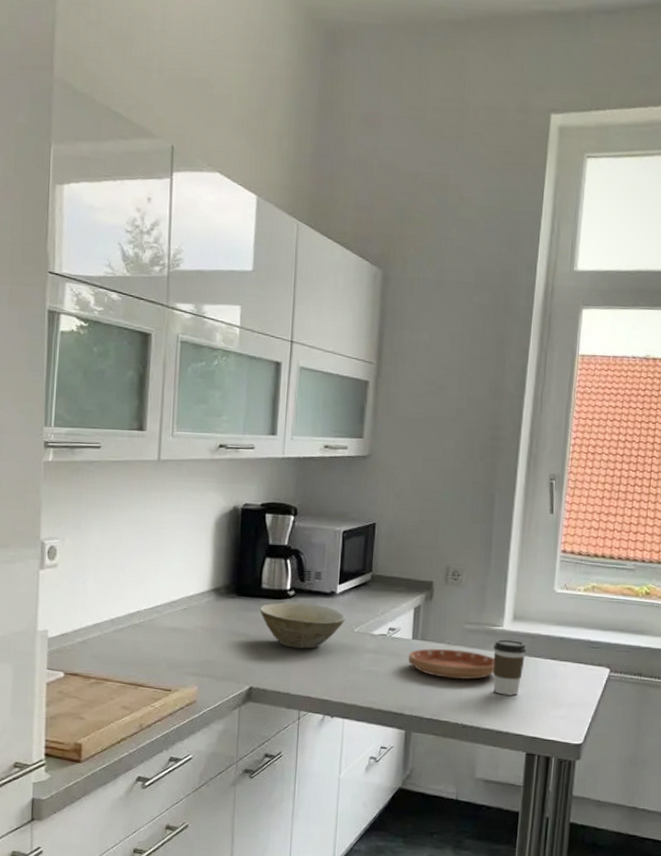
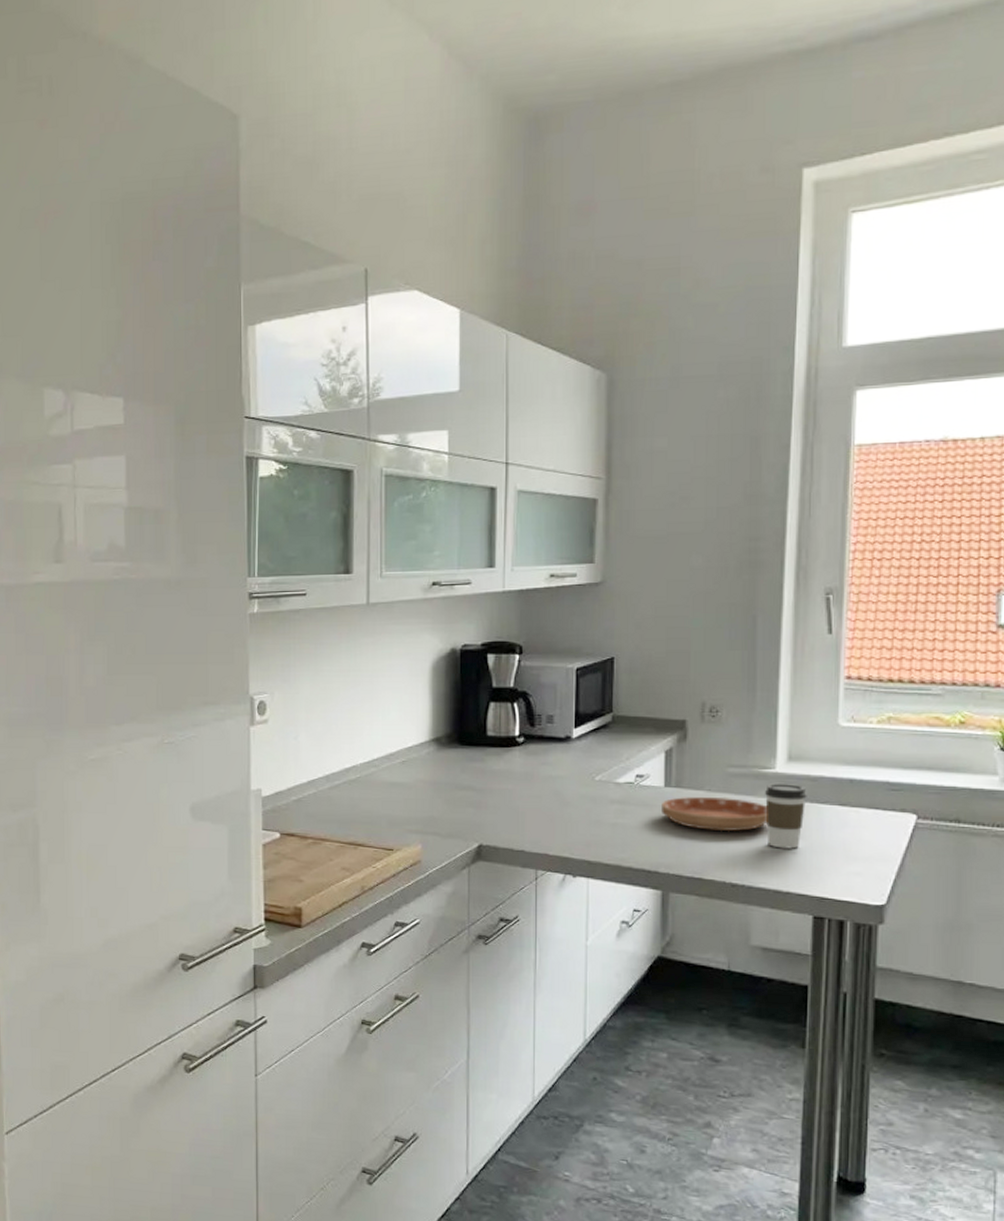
bowl: present [259,602,346,649] -> none [486,750,584,801]

